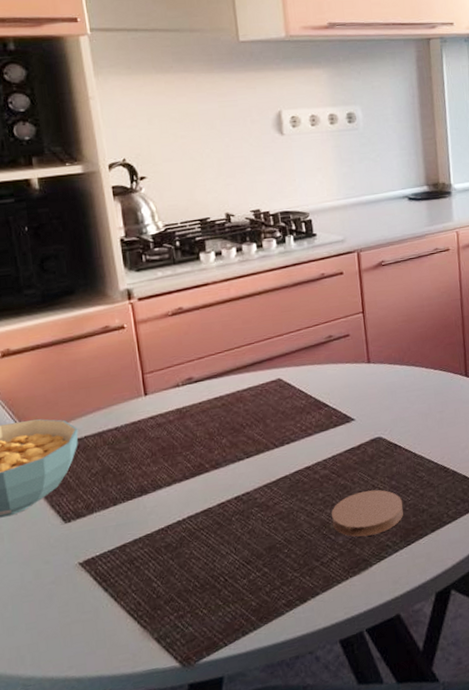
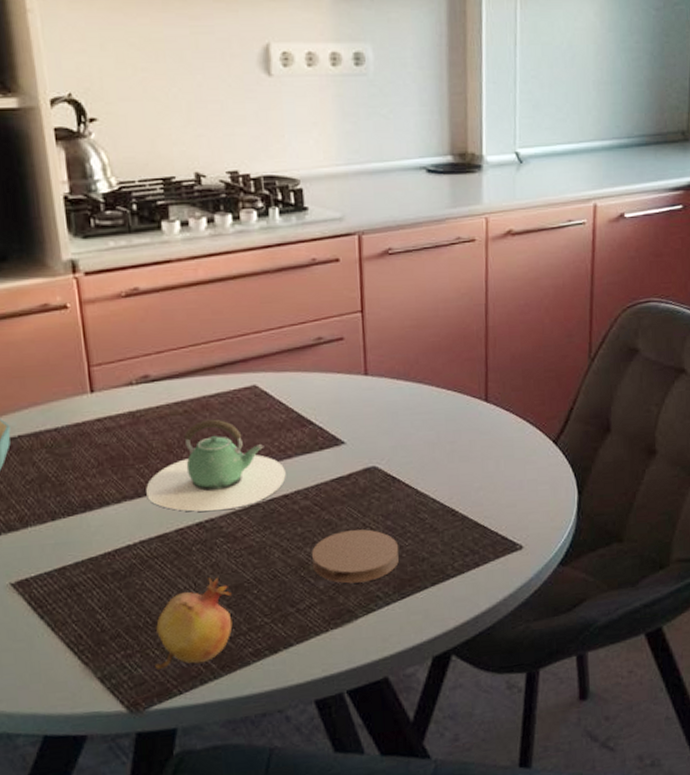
teapot: none [192,409,308,488] -> present [146,419,286,512]
fruit: none [203,541,268,626] -> present [155,577,233,669]

